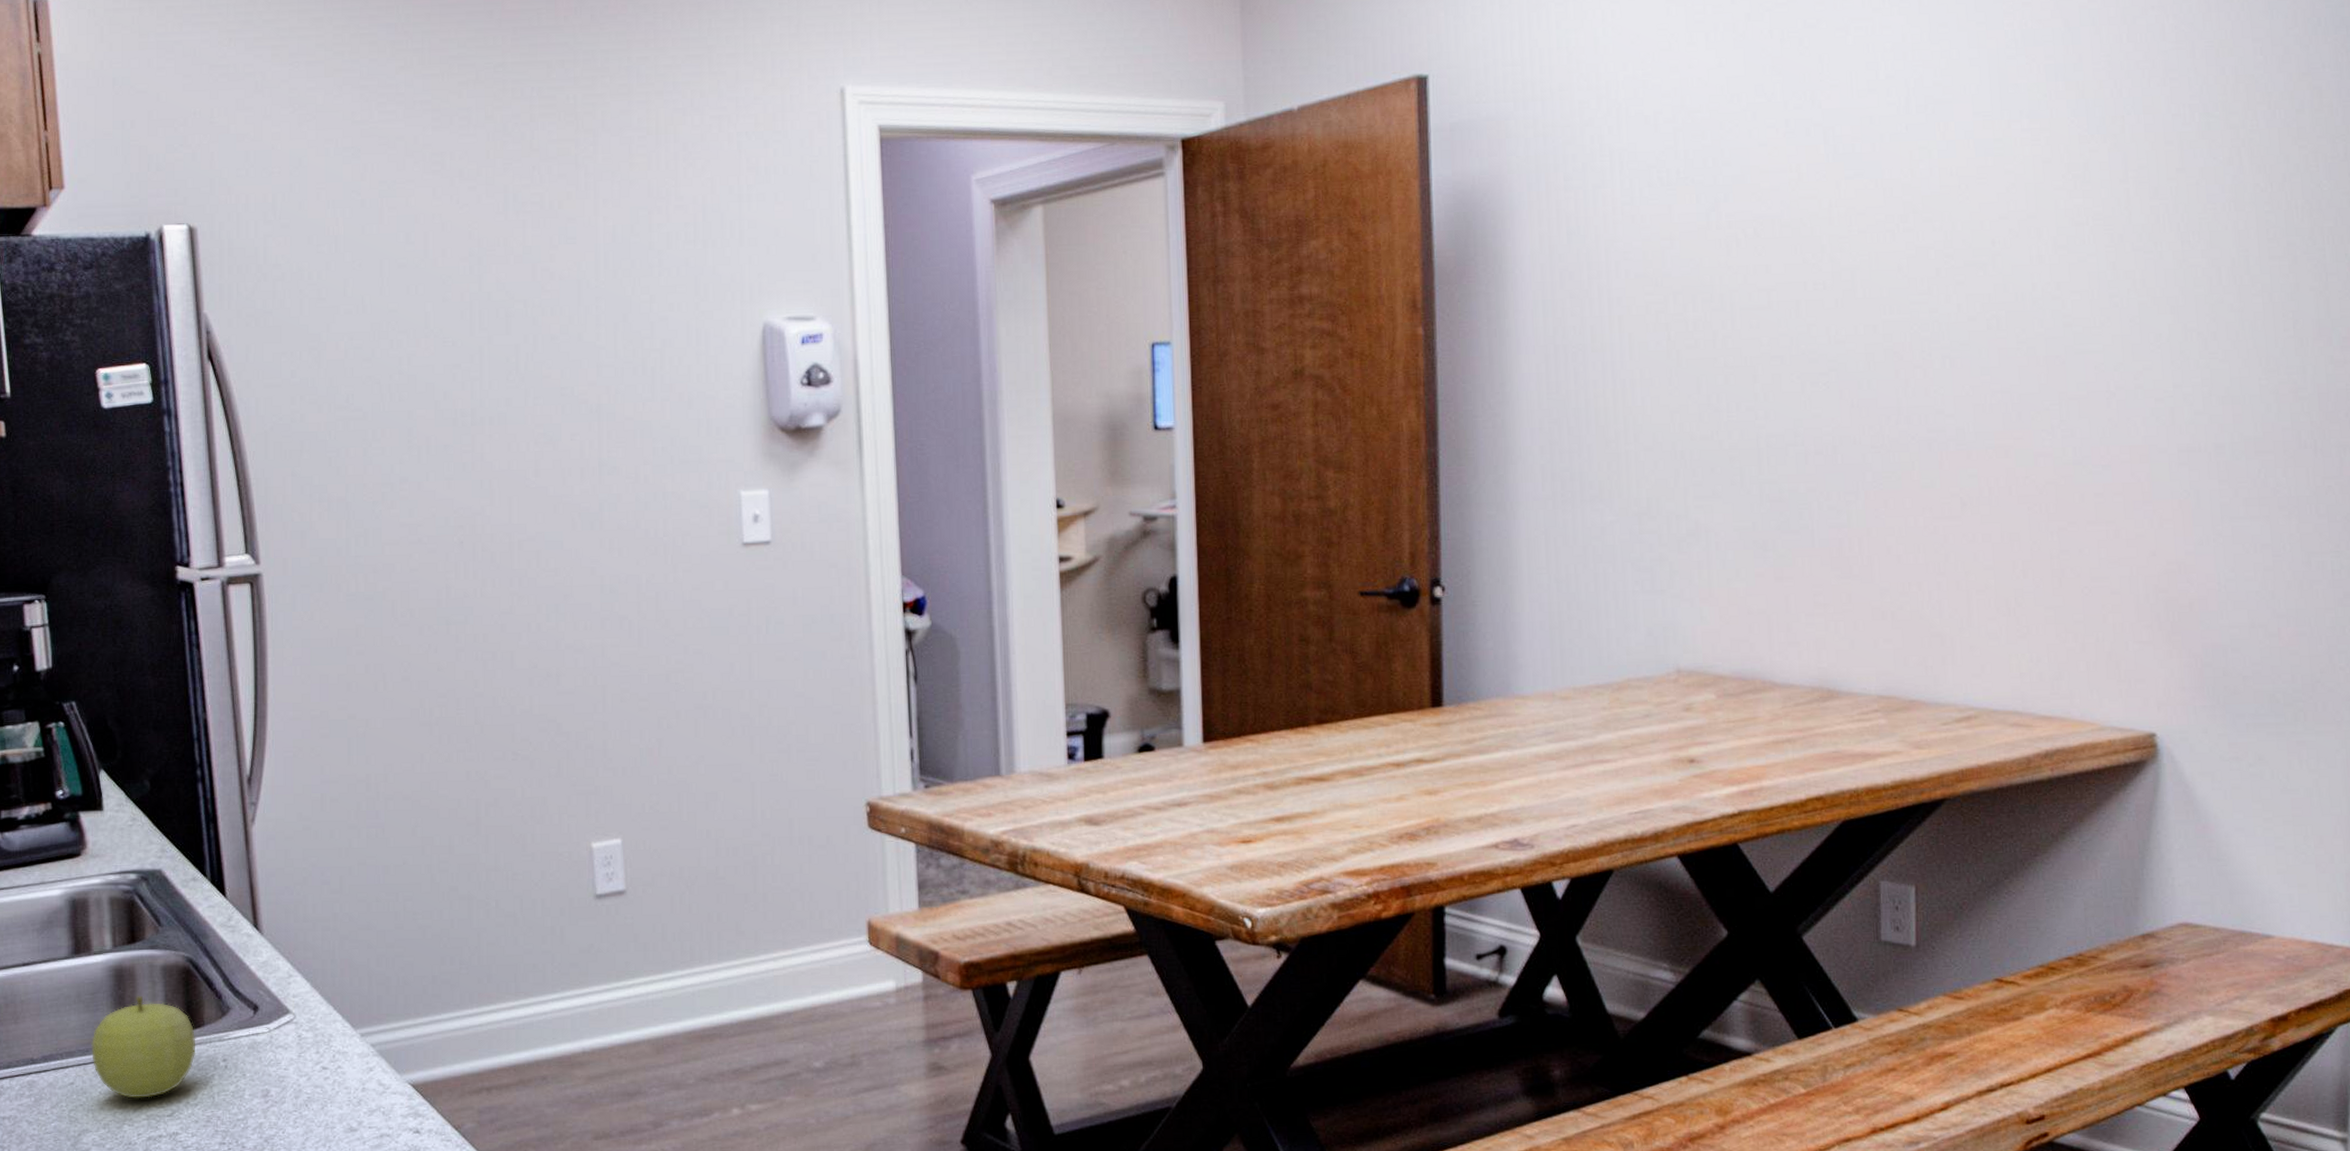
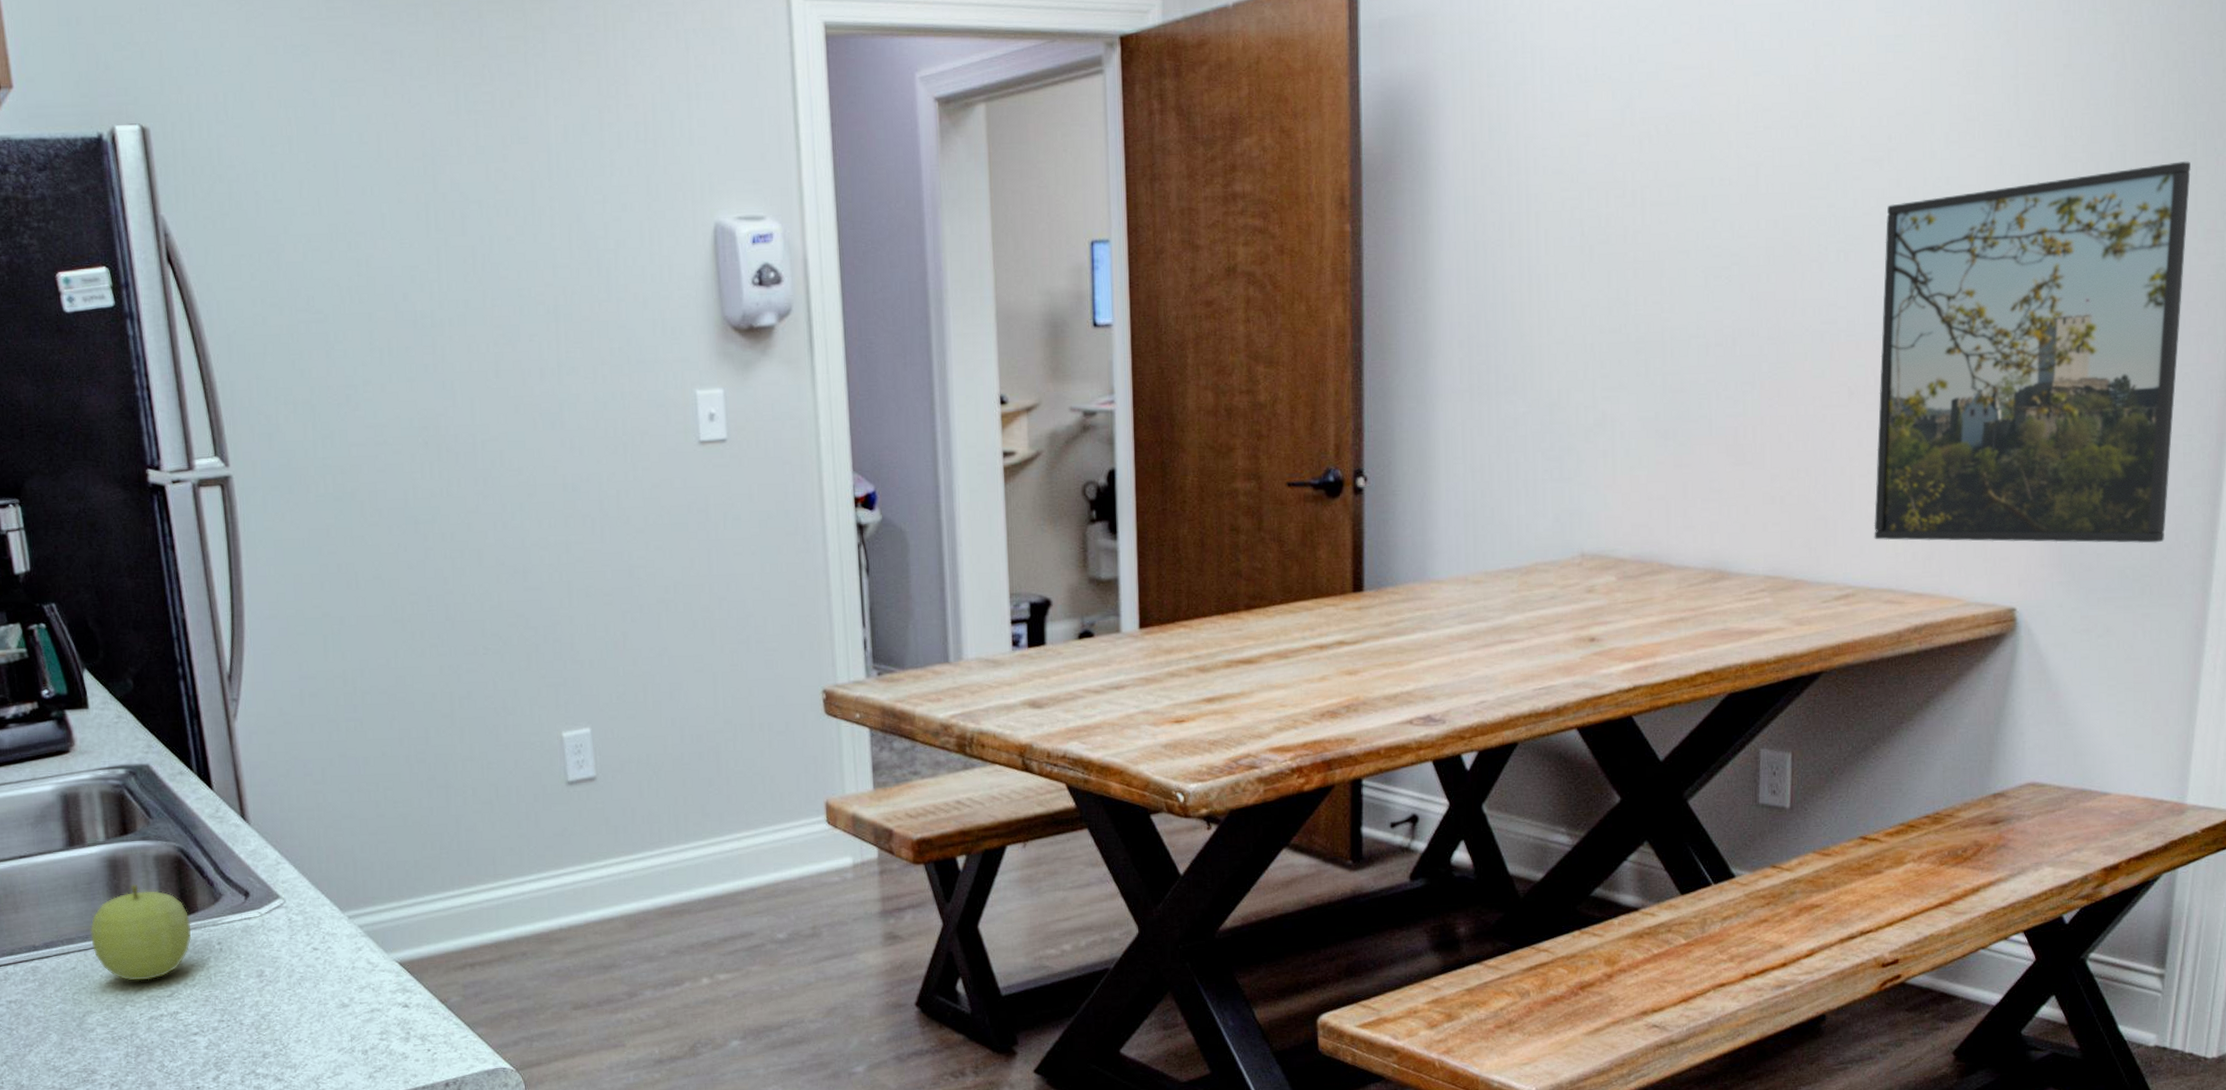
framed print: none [1993,266,2321,666] -> present [1874,160,2192,544]

